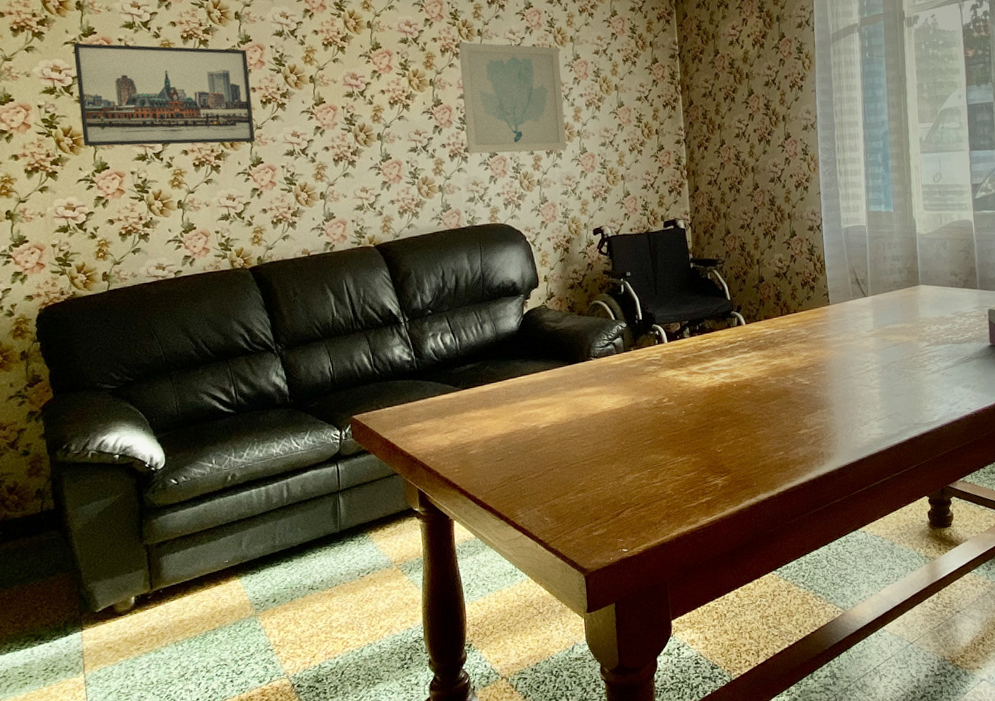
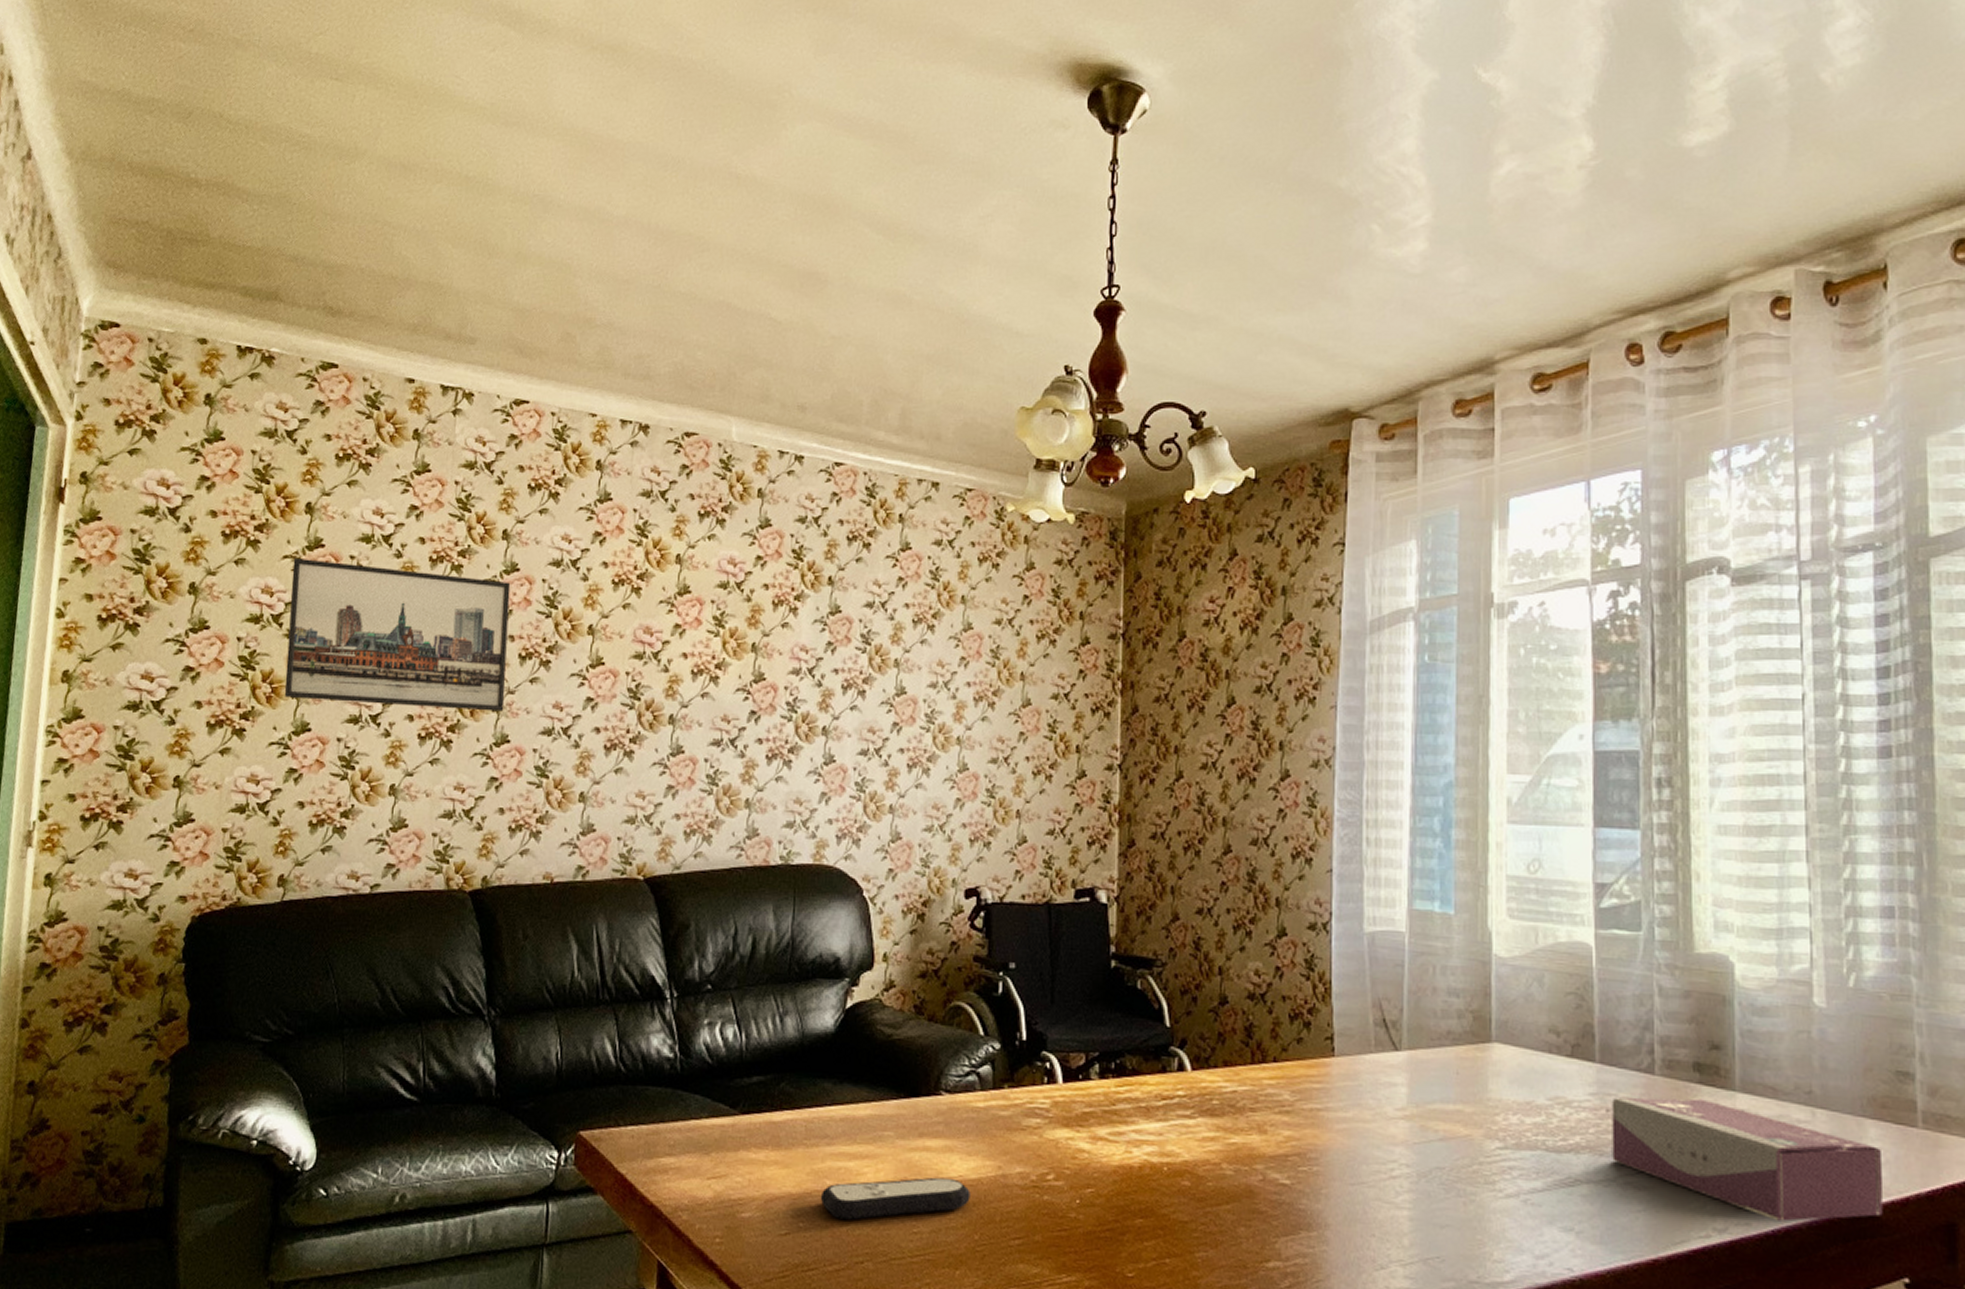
wall art: present [459,42,567,154] -> none [792,592,943,764]
remote control: none [520,410,617,445] -> present [820,1177,971,1220]

